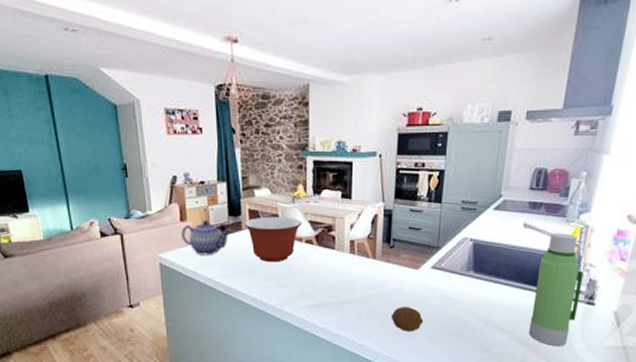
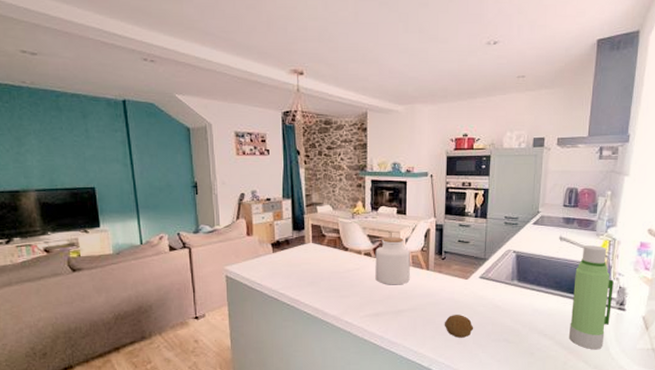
teapot: present [181,221,232,255] -> none [248,235,296,268]
mixing bowl: present [244,216,301,263] -> none [307,231,361,274]
jar: none [317,222,355,275] -> present [375,236,410,285]

